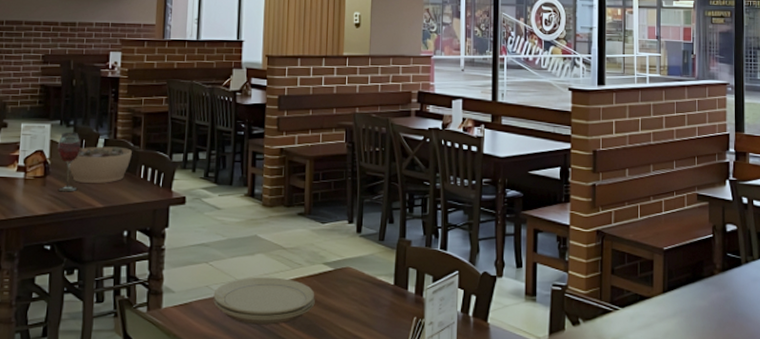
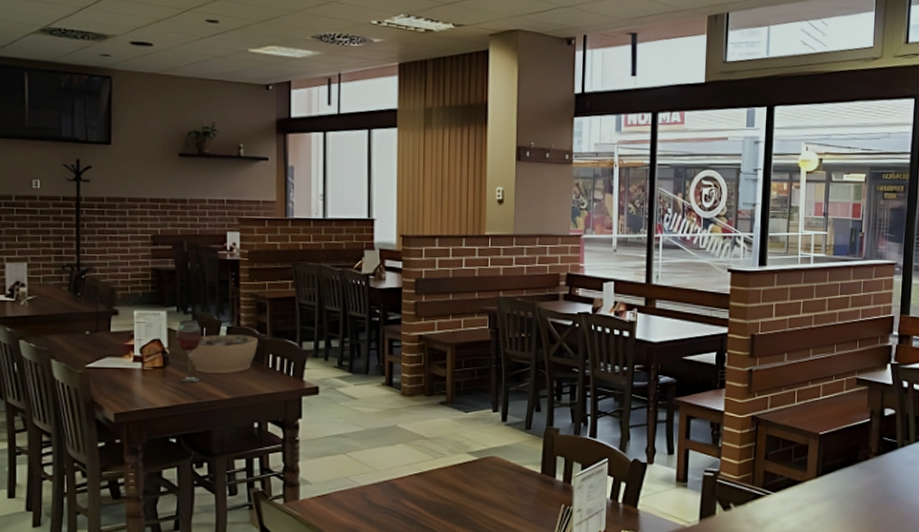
plate: present [213,277,315,325] -> none [353,467,459,515]

